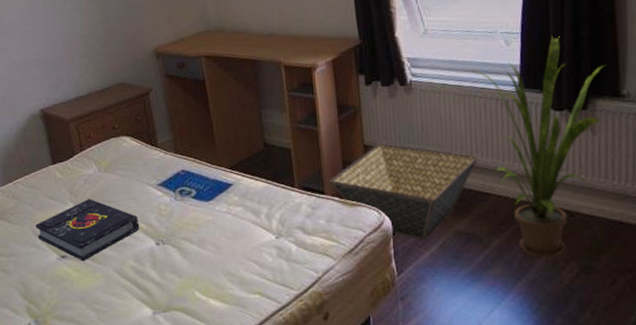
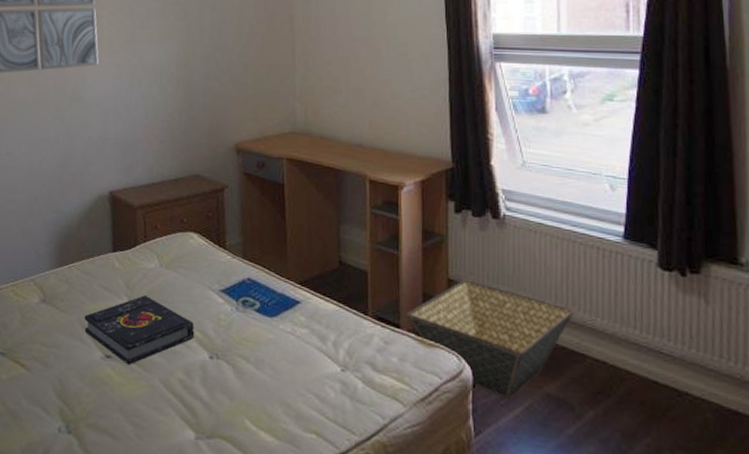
house plant: present [471,36,605,258] -> none [572,187,721,444]

